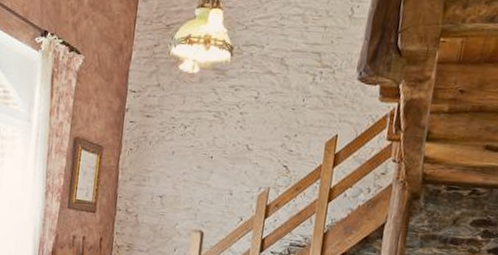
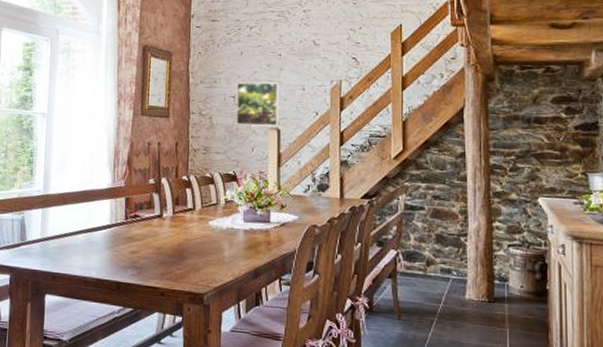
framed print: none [161,182,208,229] -> present [236,82,279,127]

